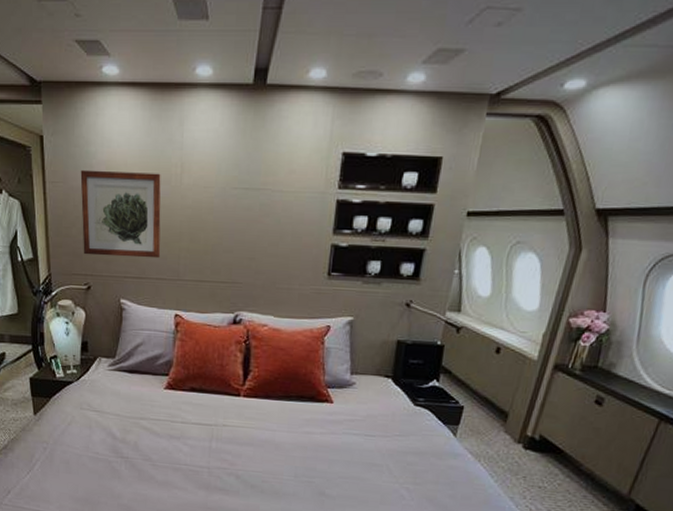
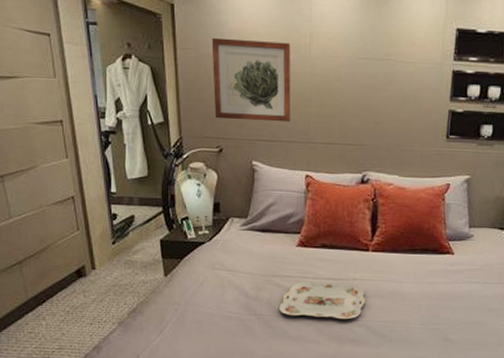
serving tray: none [146,425,236,468] -> present [279,281,366,320]

